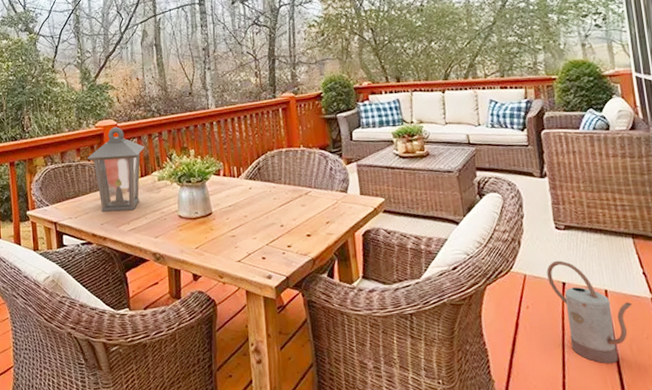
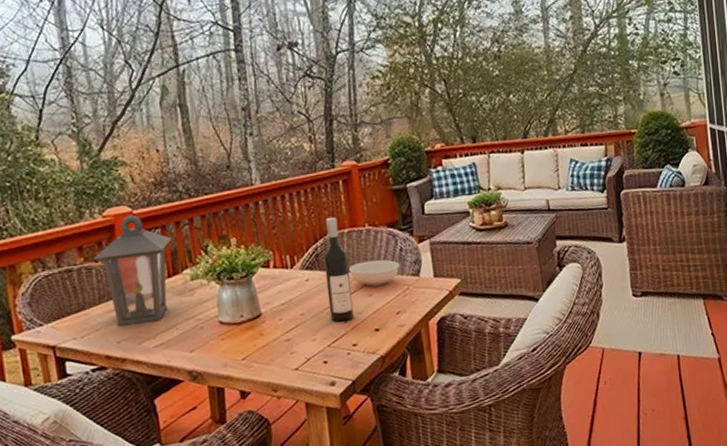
bottle: none [264,138,289,225] -> present [323,216,354,322]
bowl: none [285,176,330,198] -> present [348,259,400,287]
watering can: present [546,260,632,364] -> none [624,329,702,431]

